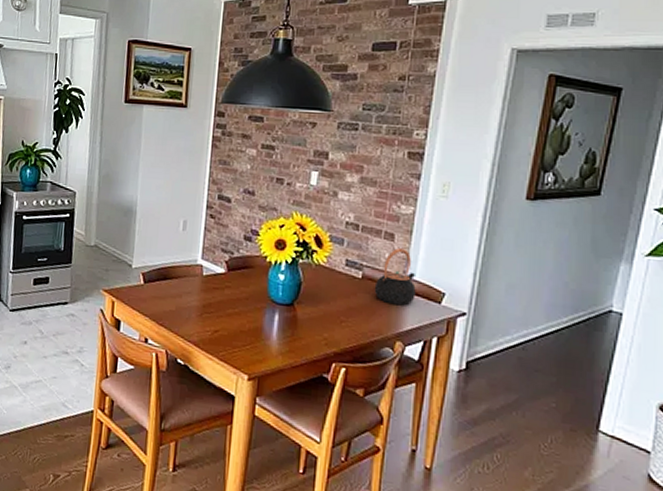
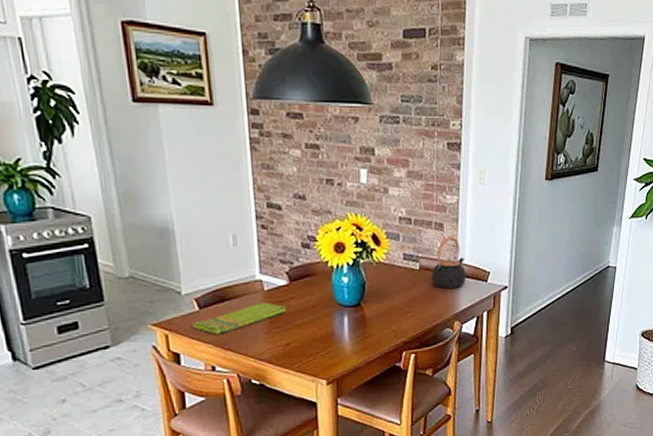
dish towel: none [135,286,221,310] -> present [192,302,287,335]

